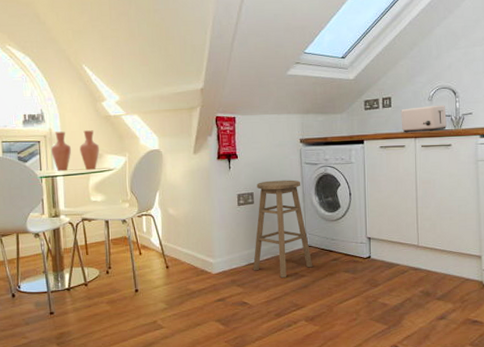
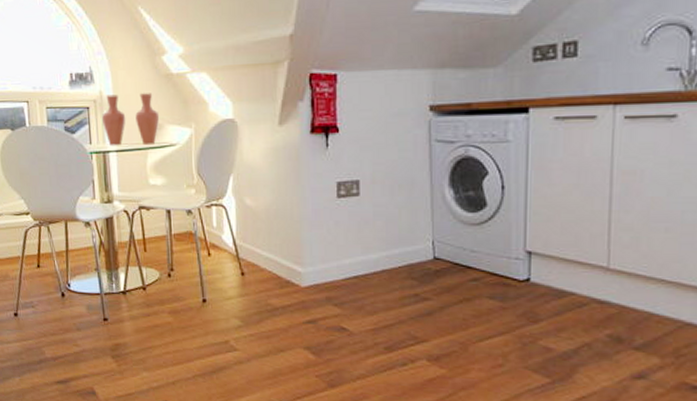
bar stool: present [252,180,313,278] -> none [355,164,442,299]
toaster: present [401,105,447,133] -> none [592,51,673,97]

